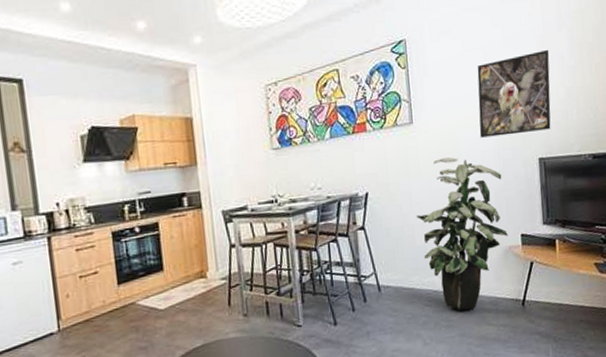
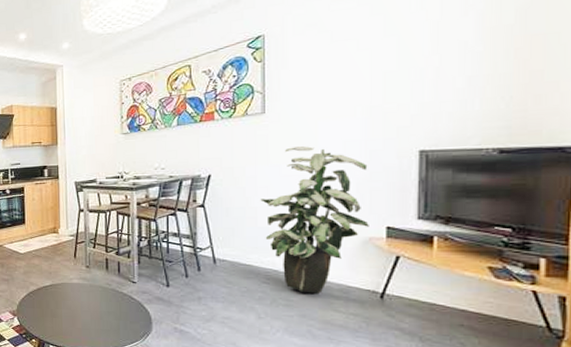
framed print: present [477,49,551,138] -> none [343,35,447,128]

